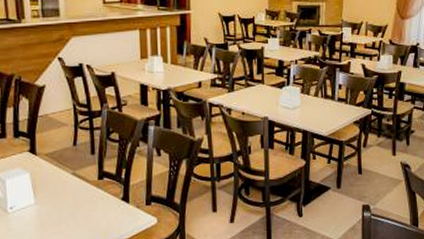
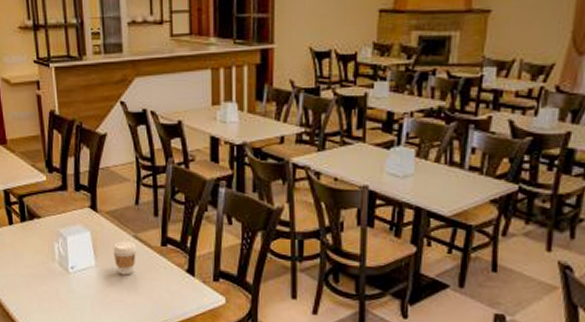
coffee cup: none [52,178,75,210] -> present [113,240,136,276]

